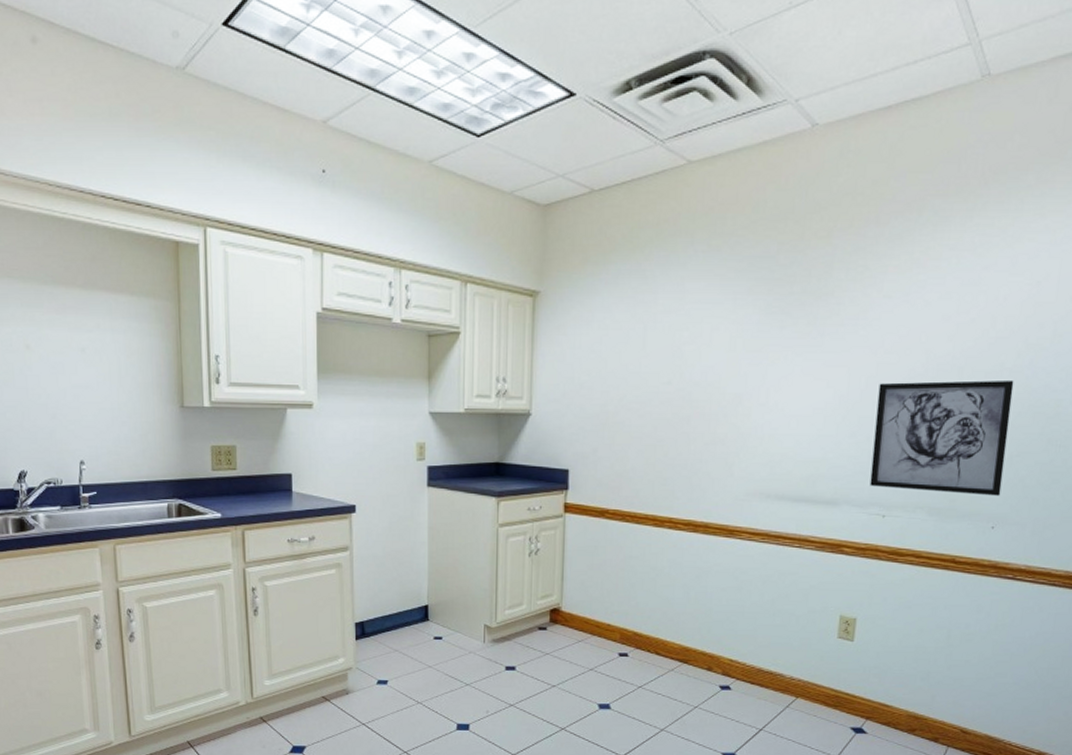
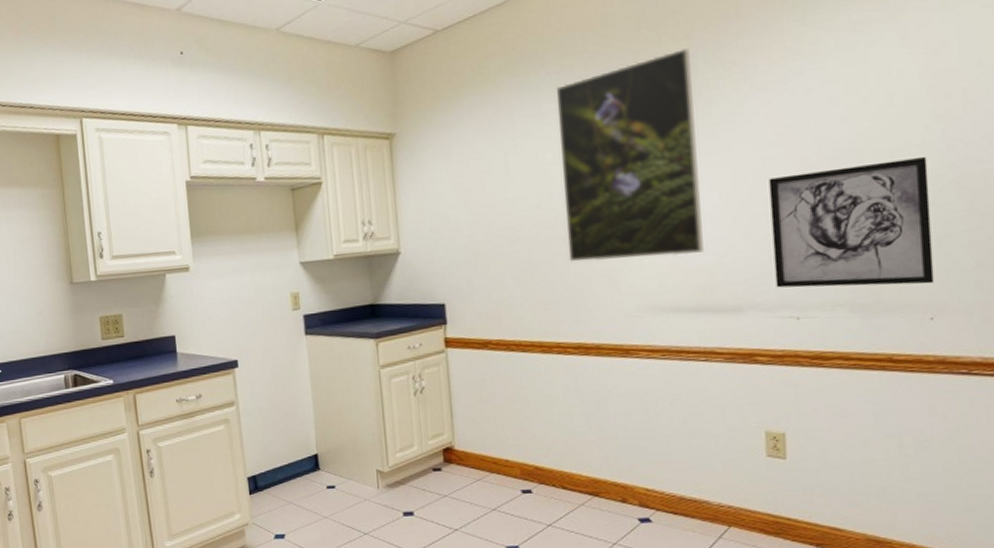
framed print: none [691,246,829,447] -> present [555,48,704,262]

